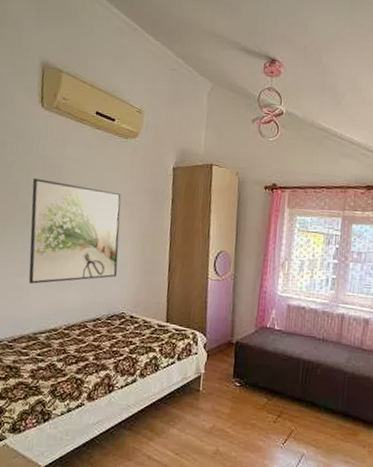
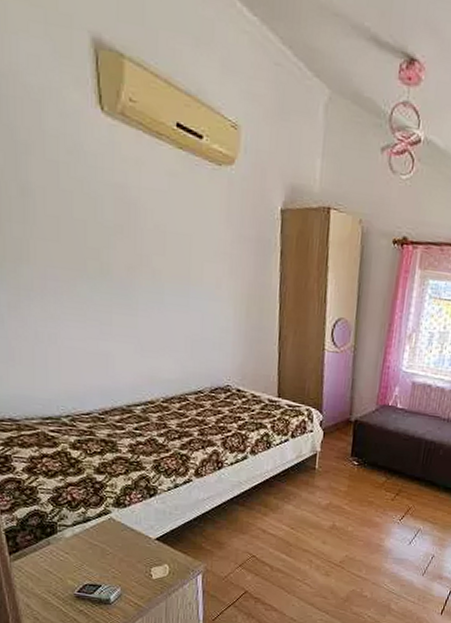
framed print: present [28,178,121,284] -> none [102,214,219,350]

